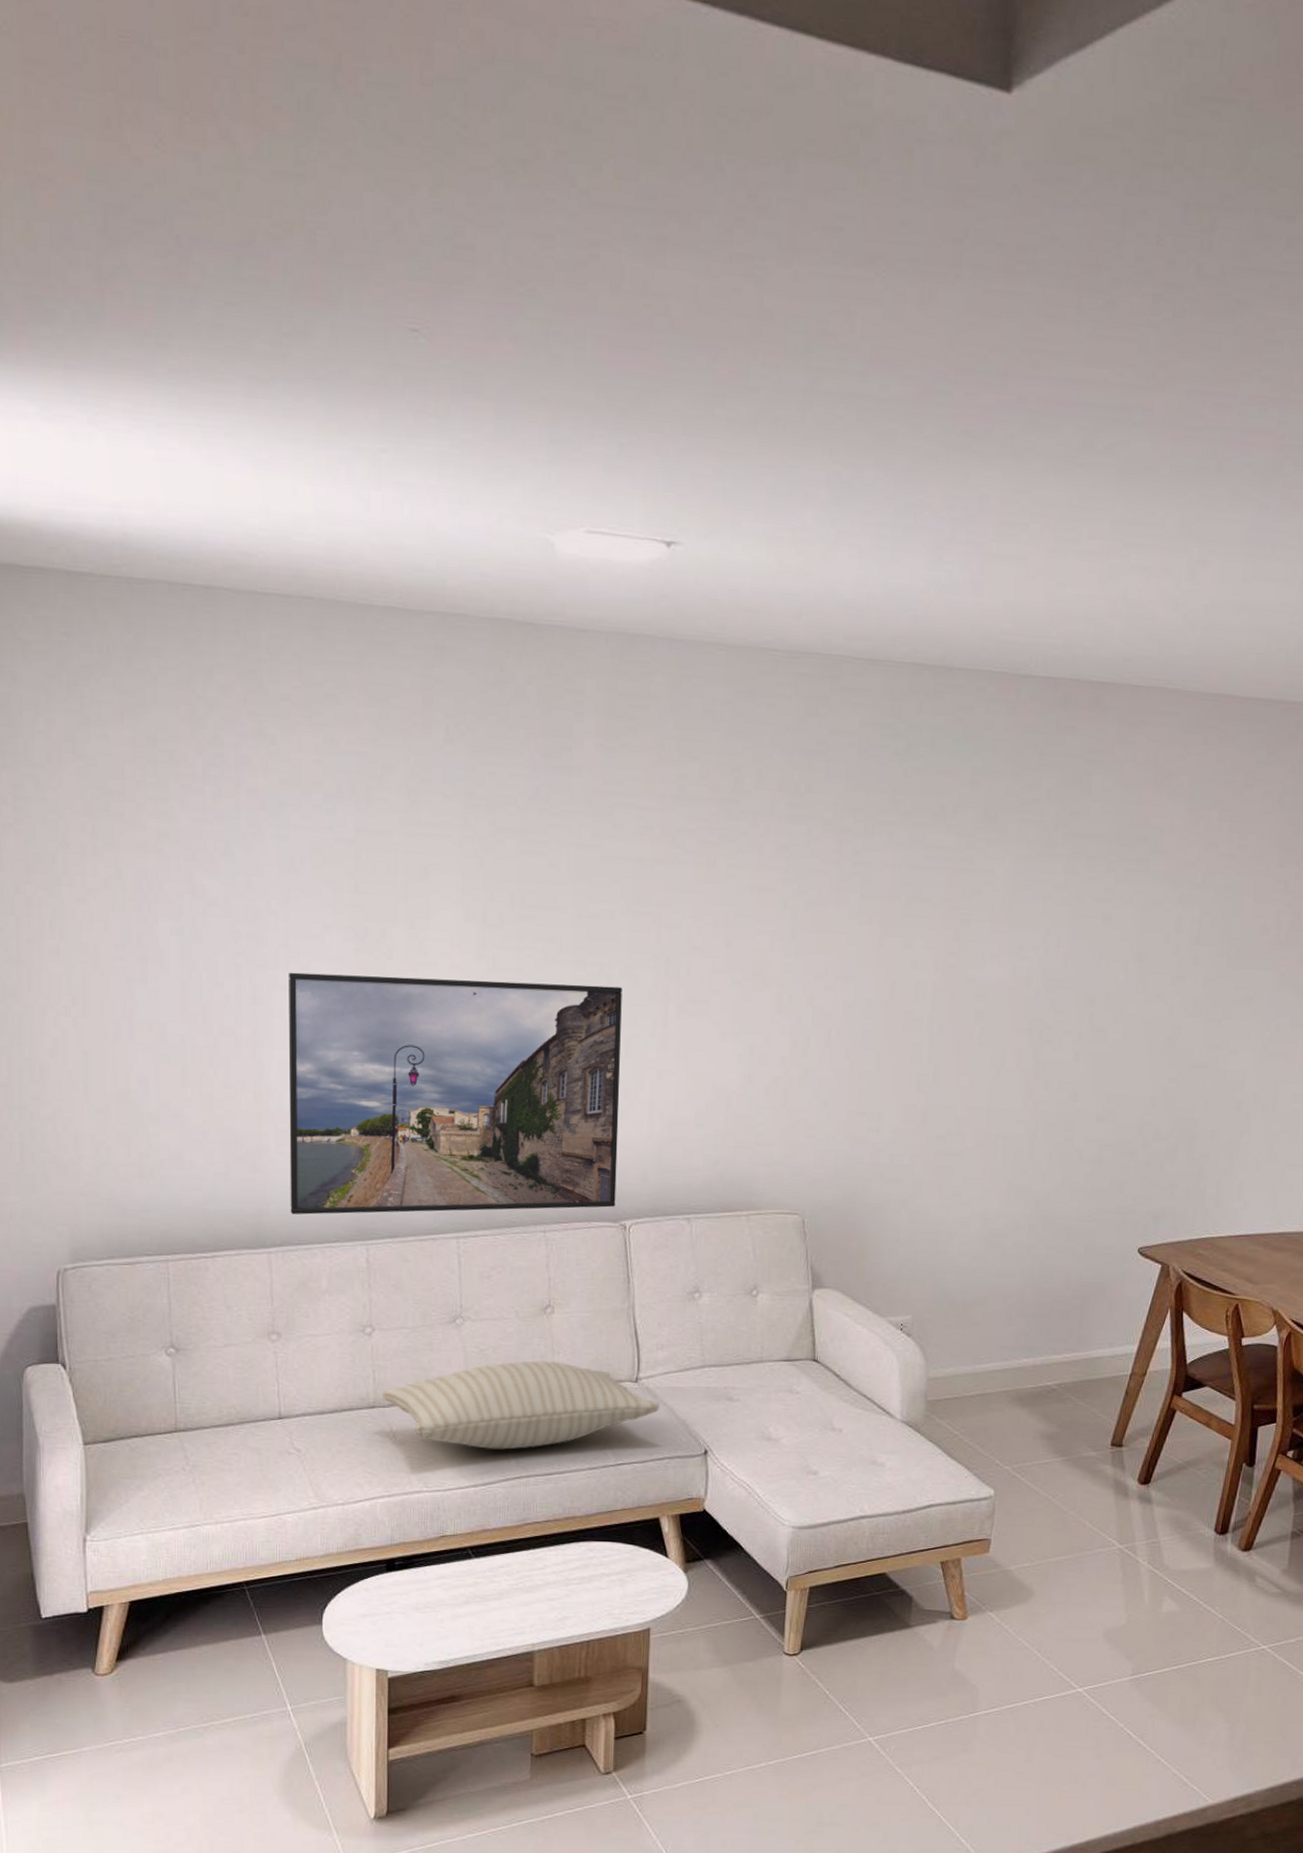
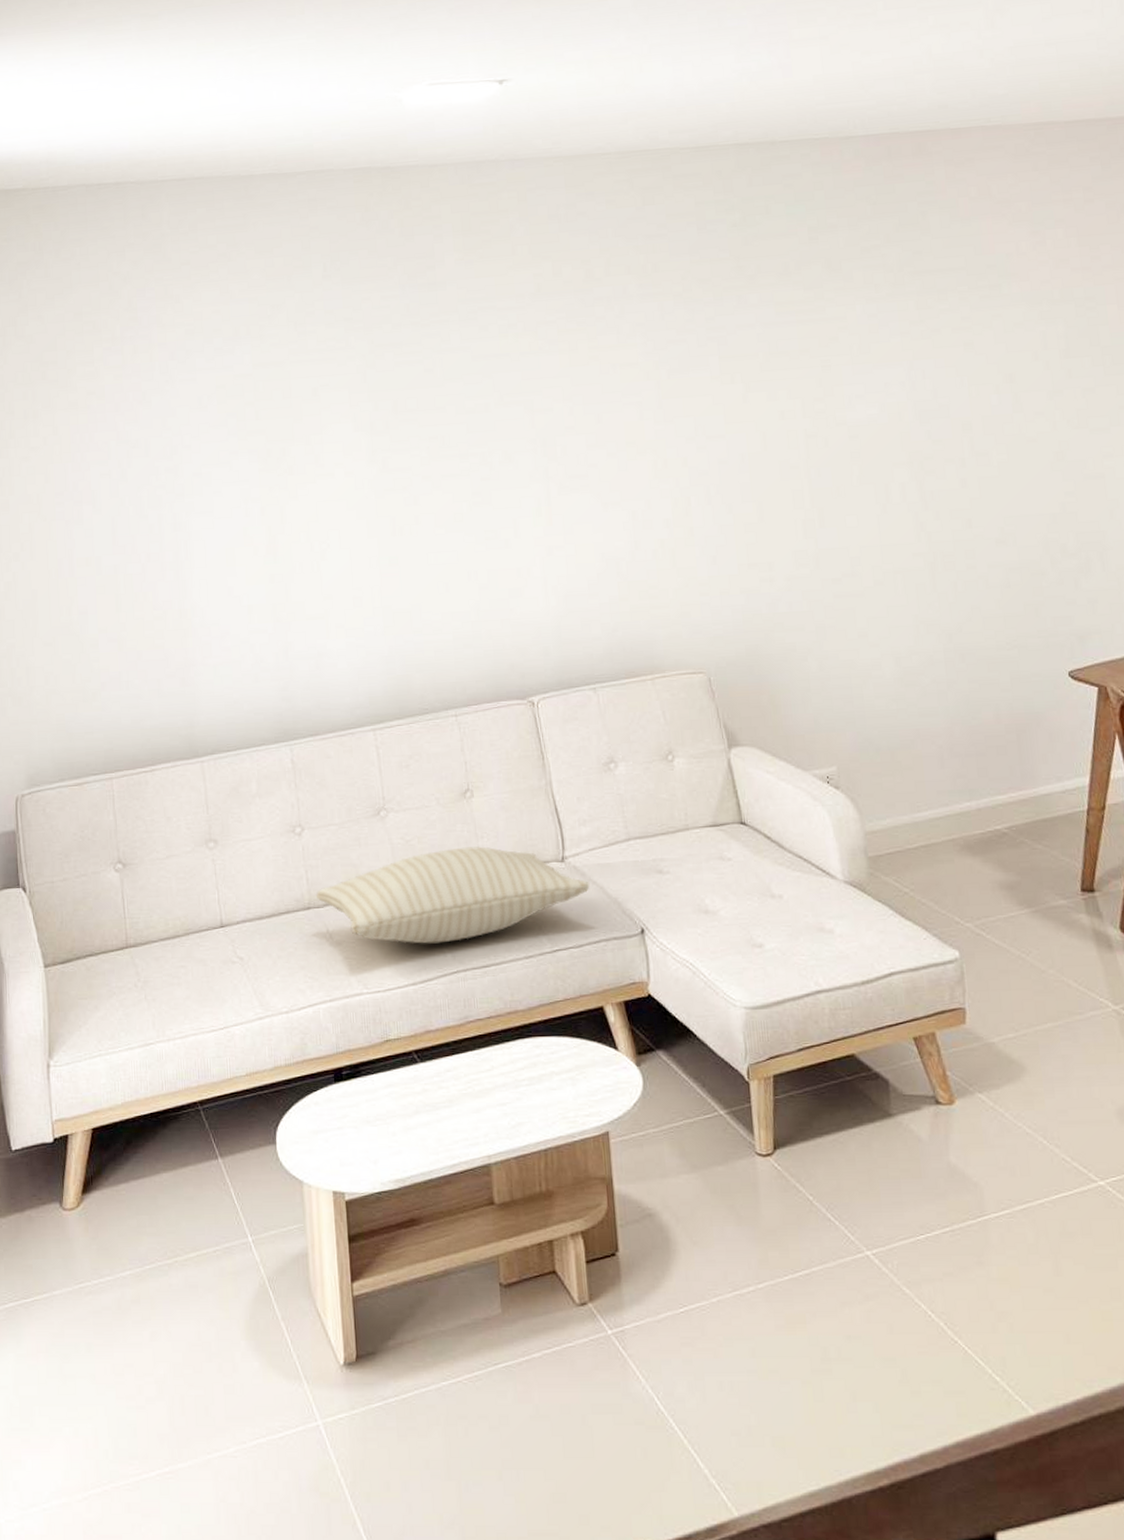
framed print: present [288,972,622,1215] -> none [203,472,522,723]

